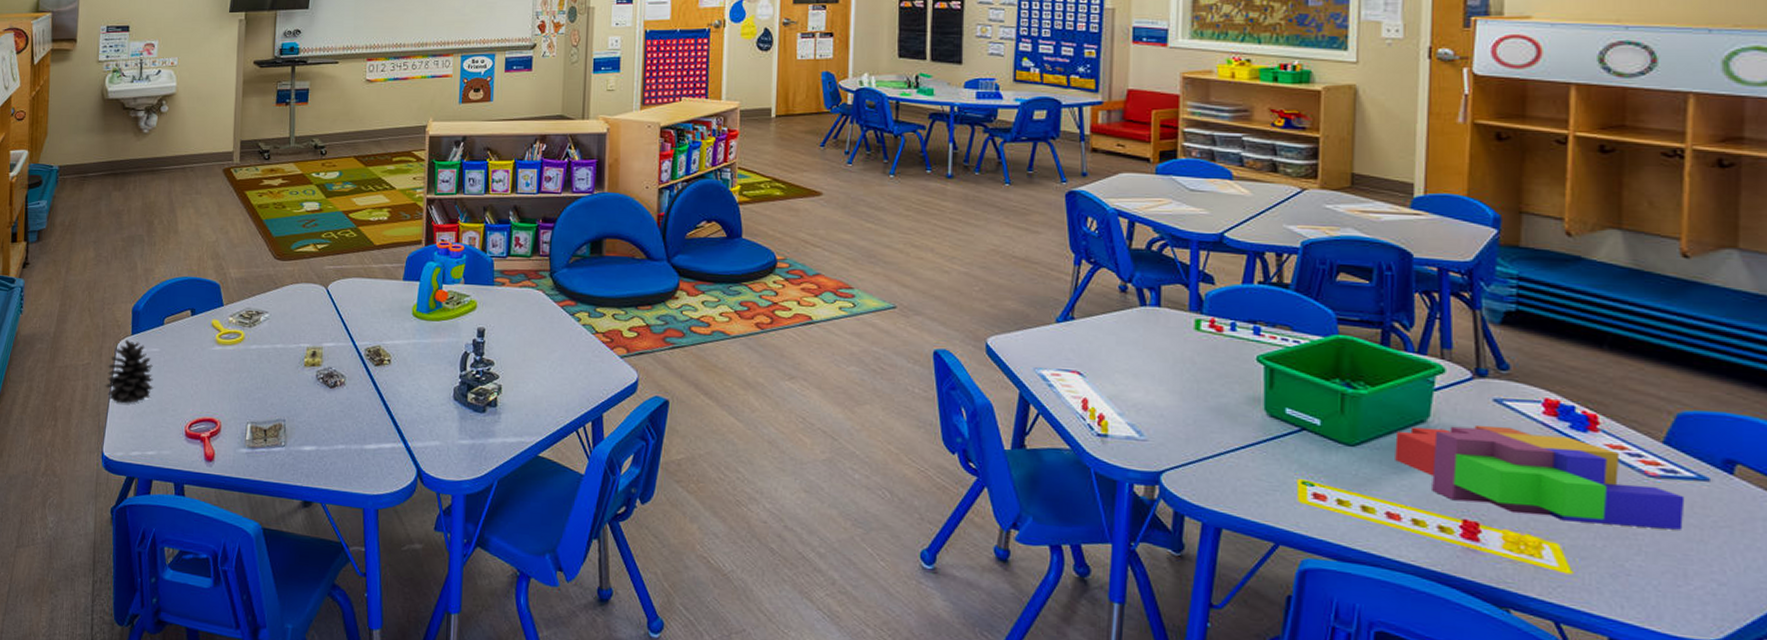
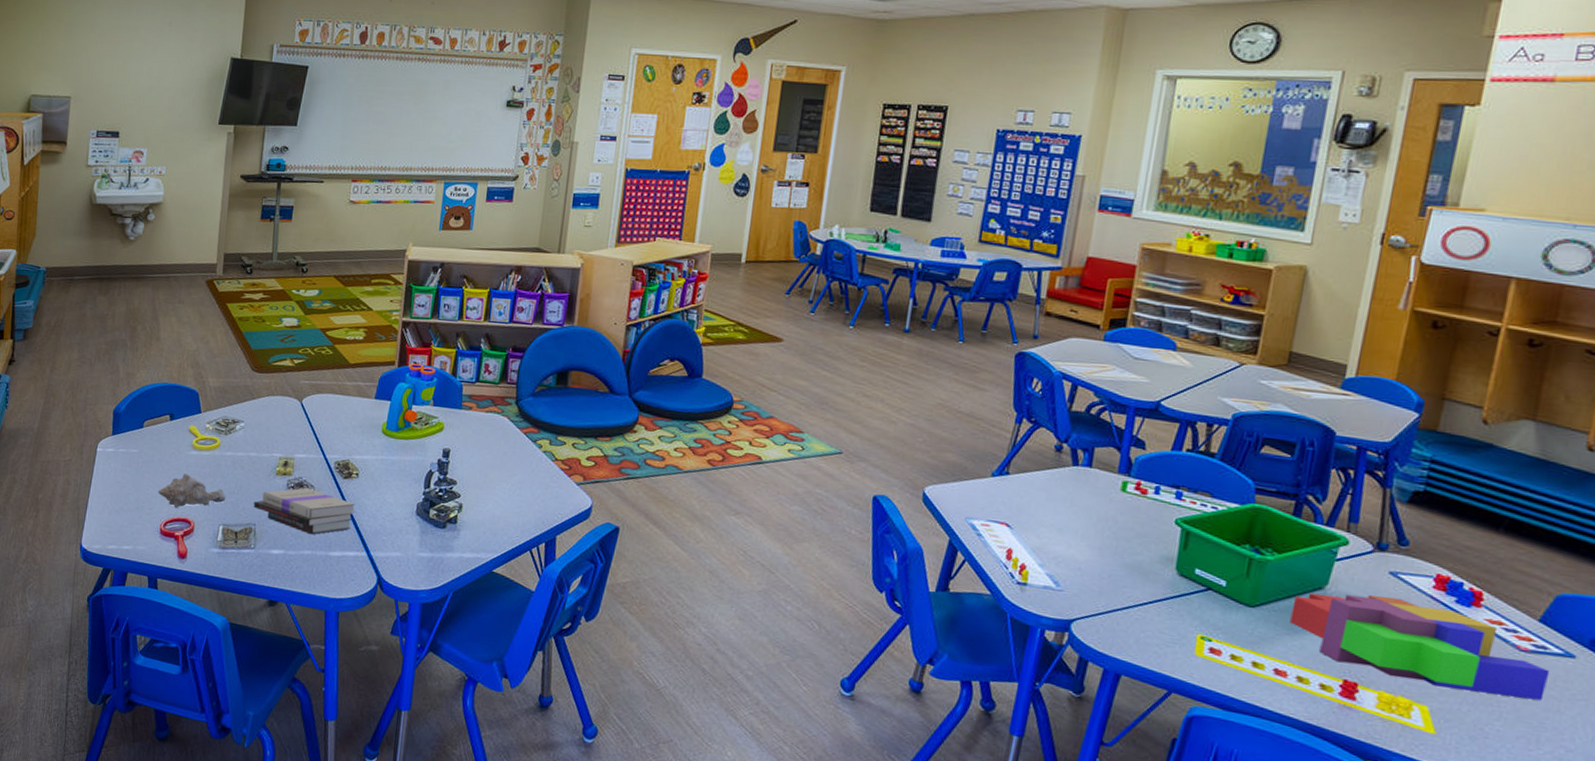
pine cone: present [105,340,154,403] -> none [85,440,132,500]
seashell: none [182,370,253,408] -> present [158,473,226,508]
books: none [282,378,389,428] -> present [253,488,355,535]

